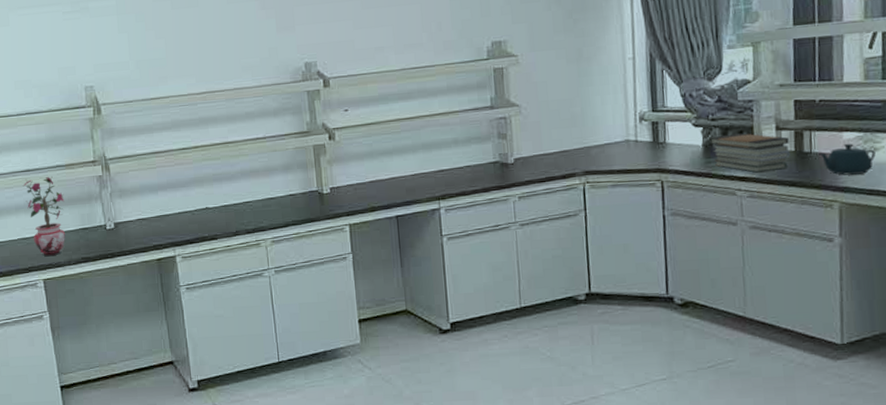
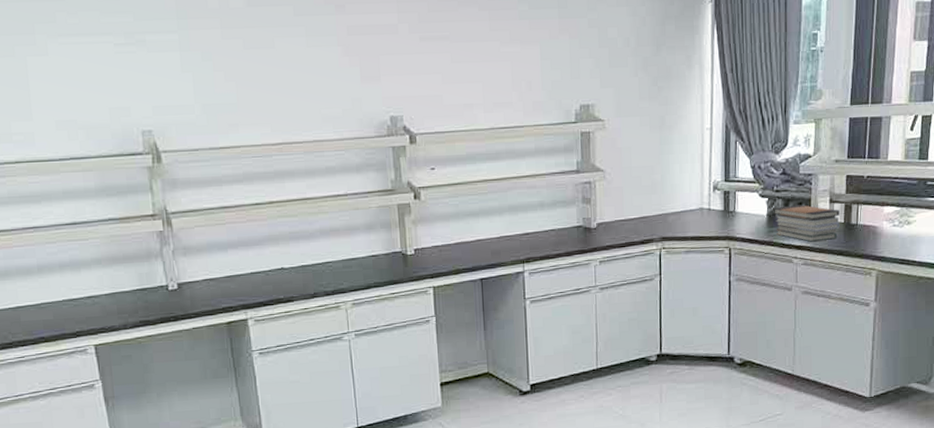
potted plant: present [23,177,66,257] -> none [68,231,121,320]
teapot: present [819,143,876,175] -> none [863,216,909,246]

